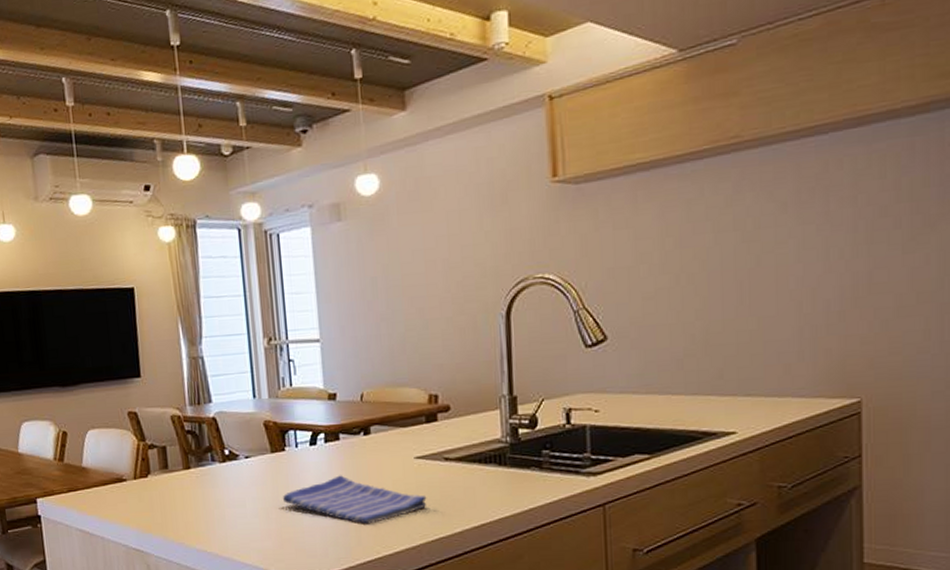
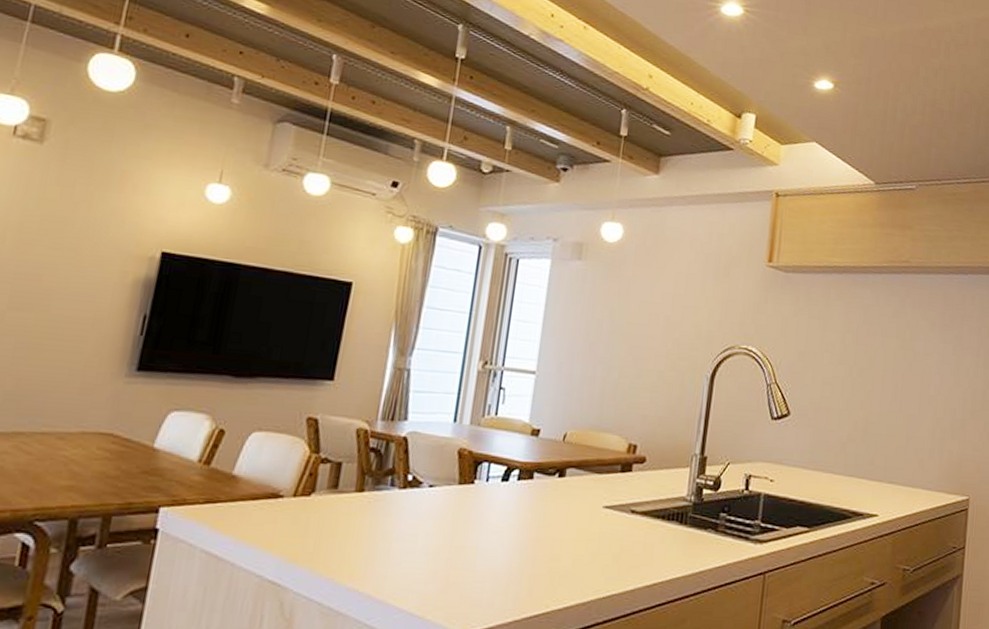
dish towel: present [283,475,427,524] -> none [460,517,607,574]

